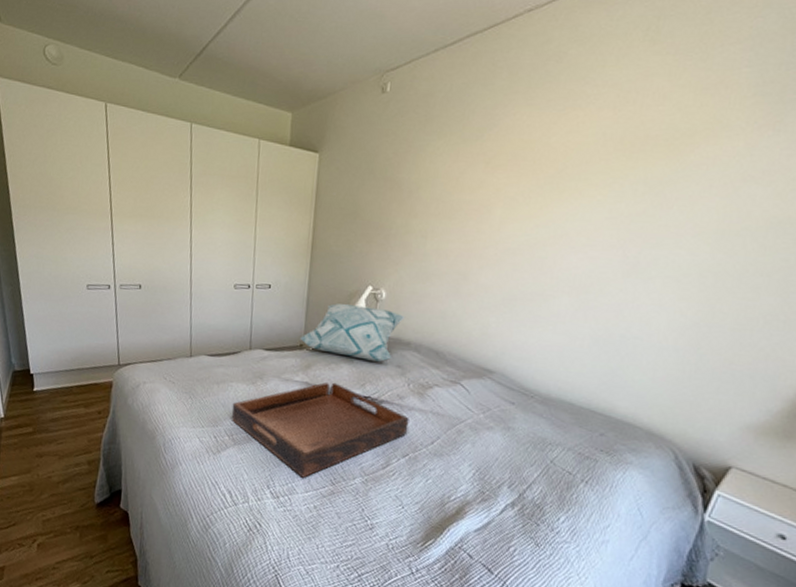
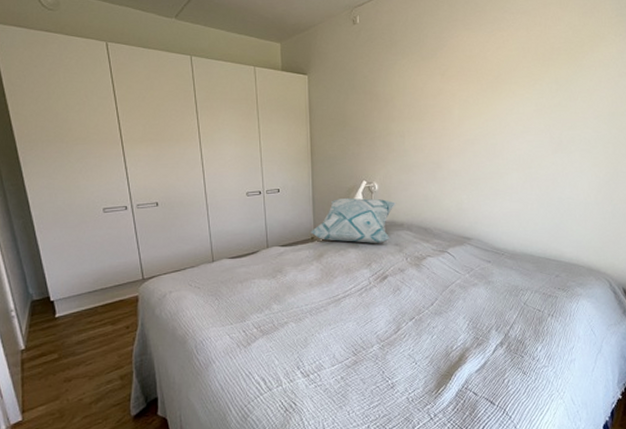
serving tray: present [231,382,409,478] -> none [257,266,411,354]

